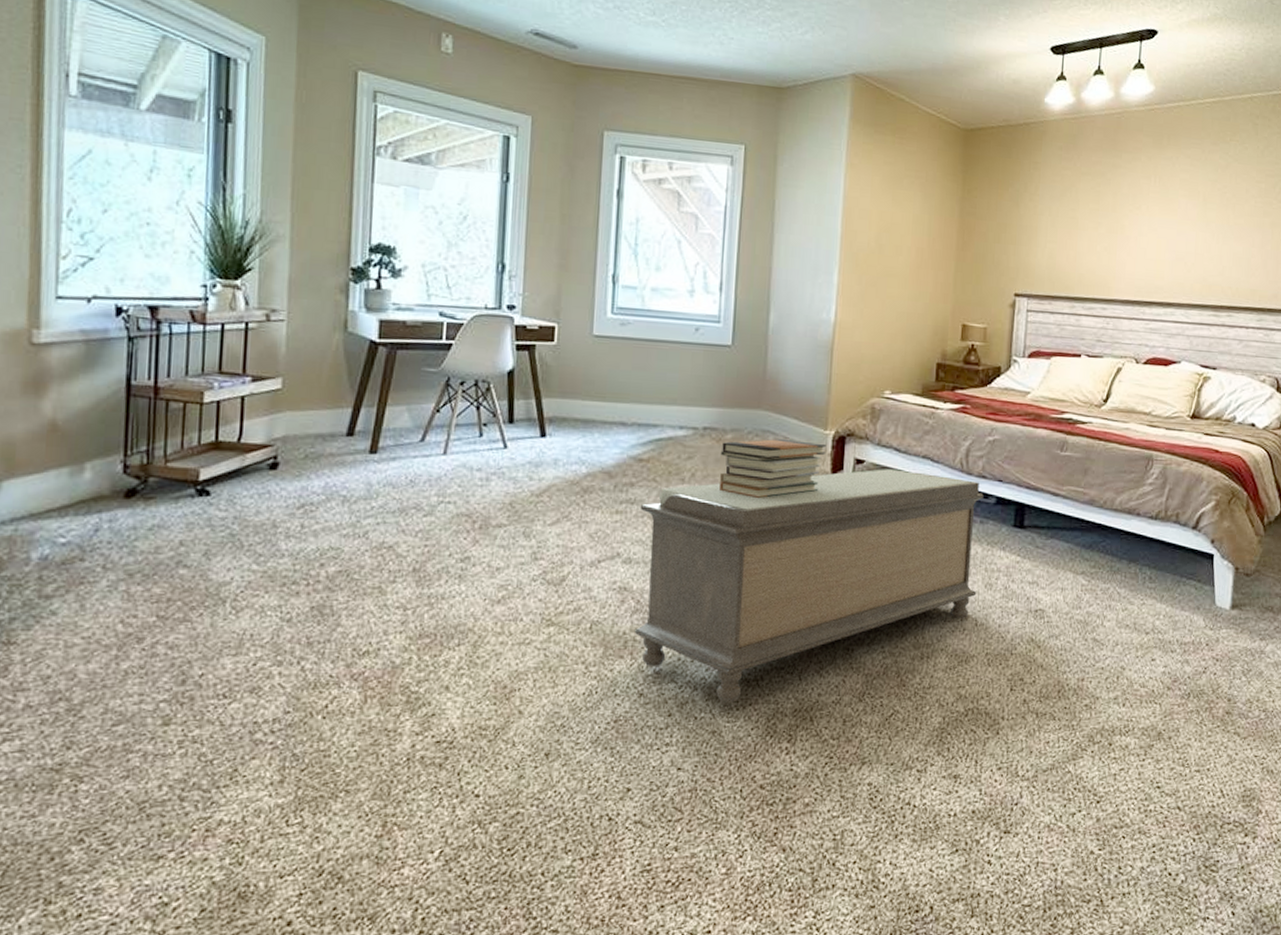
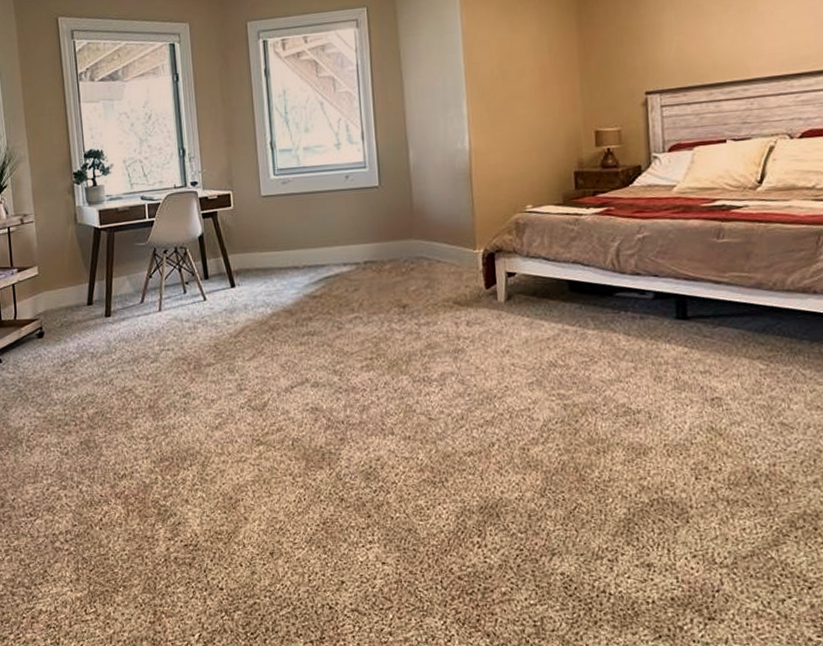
bench: present [634,469,984,703] -> none [319,277,646,503]
book stack: present [720,439,827,498] -> none [382,262,478,319]

